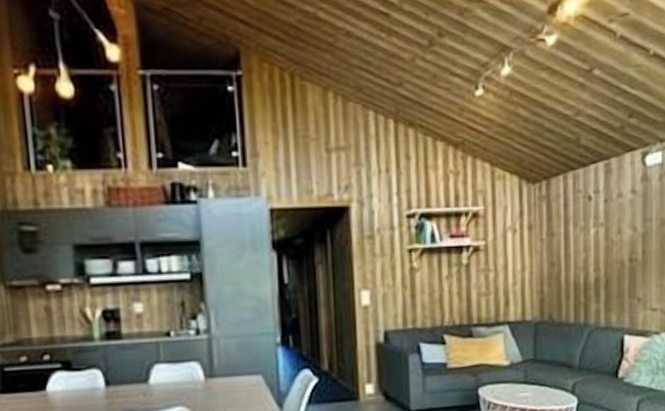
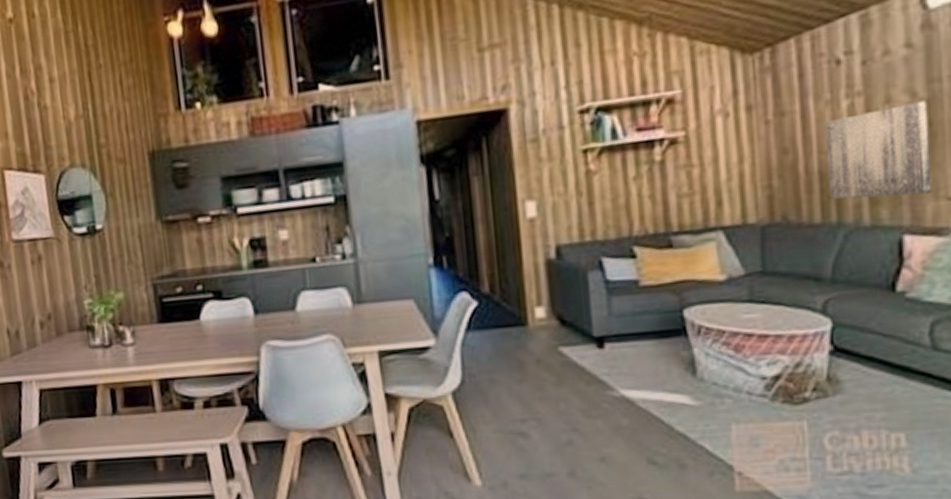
wall art: none [579,234,643,306] -> present [824,100,932,200]

